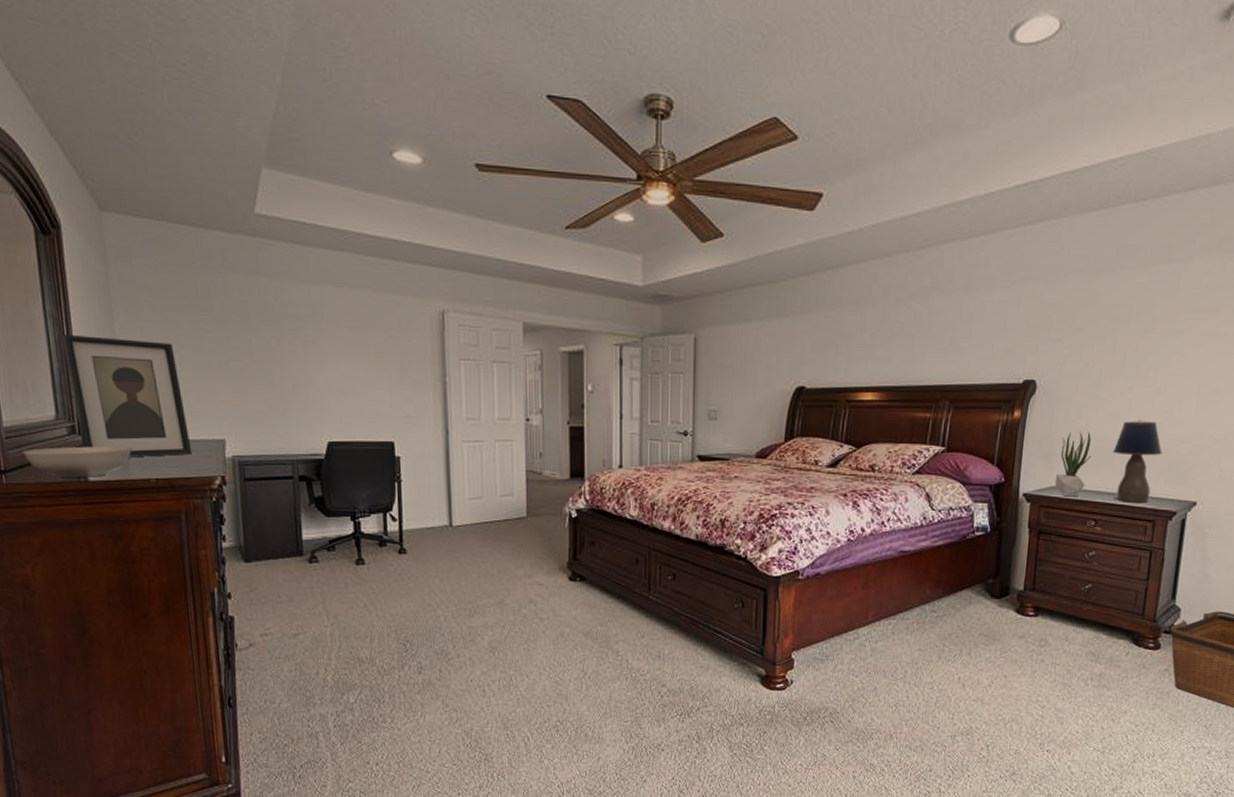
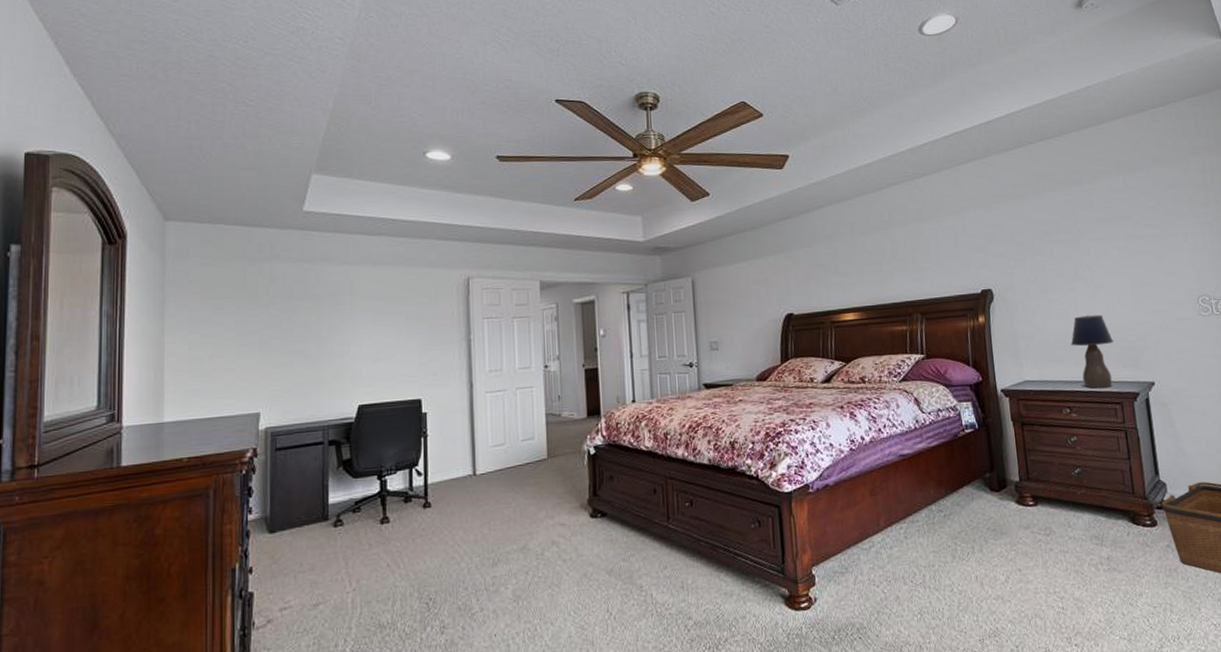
bowl: present [22,446,133,478] -> none [59,429,169,466]
picture frame: present [62,334,192,458] -> none [114,328,227,439]
potted plant: present [1054,431,1091,497] -> none [1025,328,1053,389]

